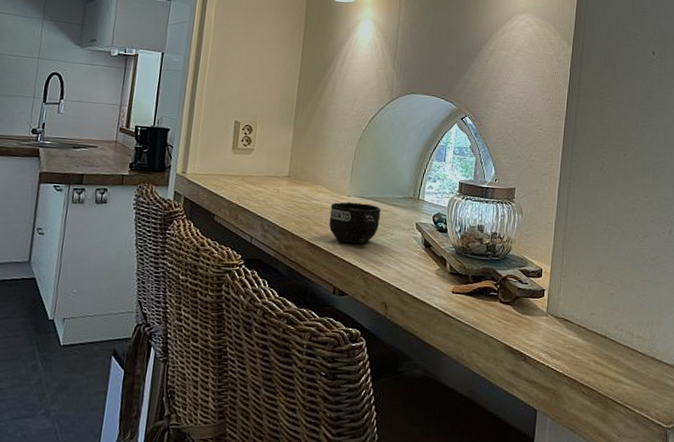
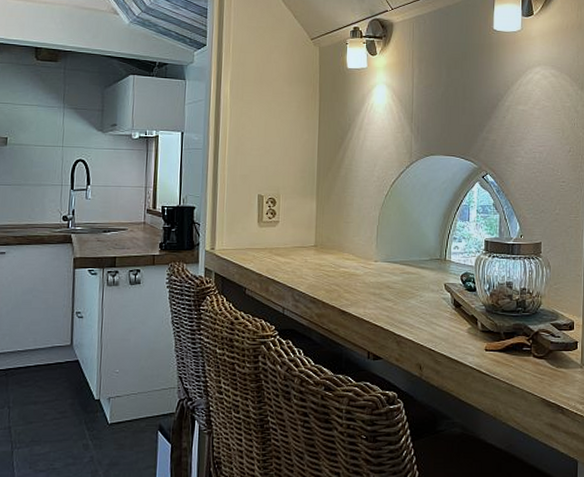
mug: present [329,202,381,244] -> none [358,267,409,308]

